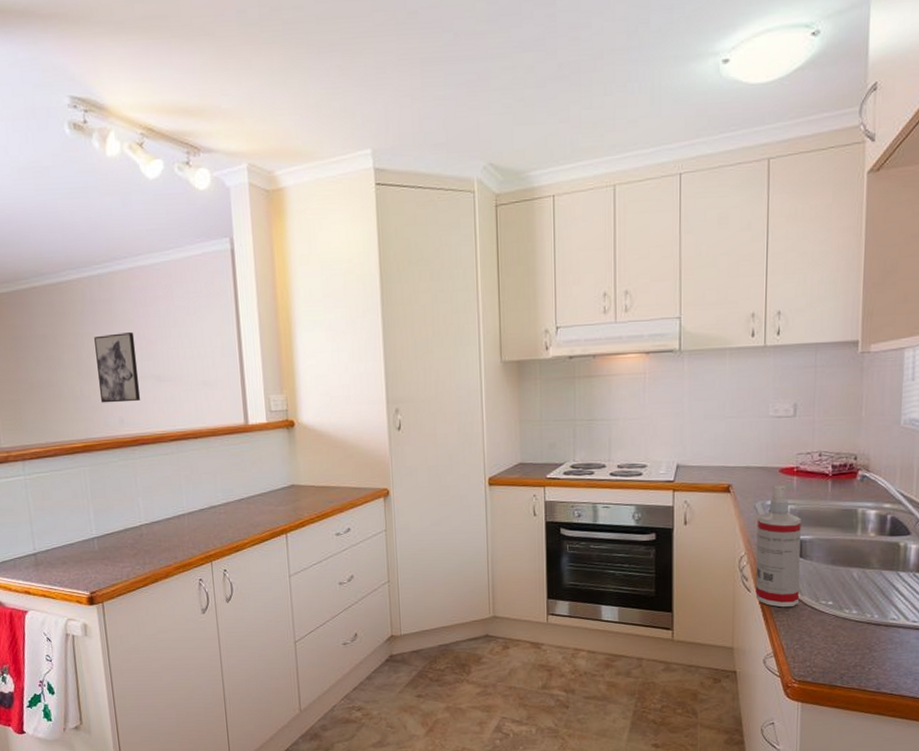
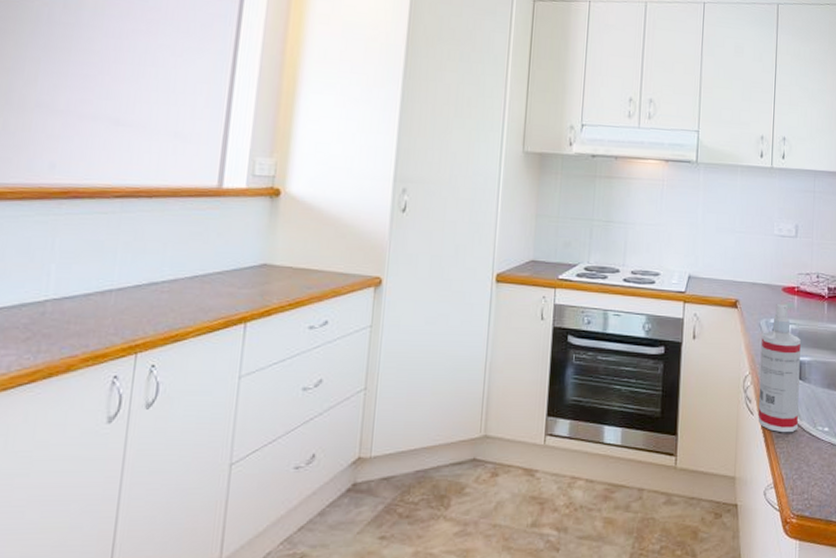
wall art: present [94,332,141,403] -> none [30,62,97,146]

